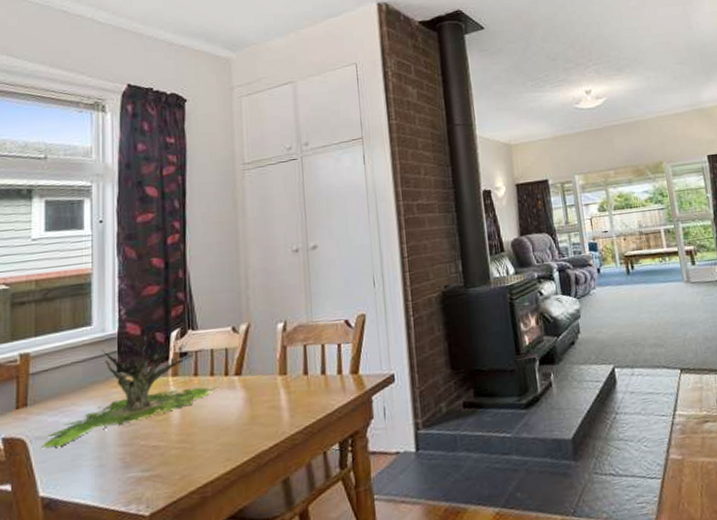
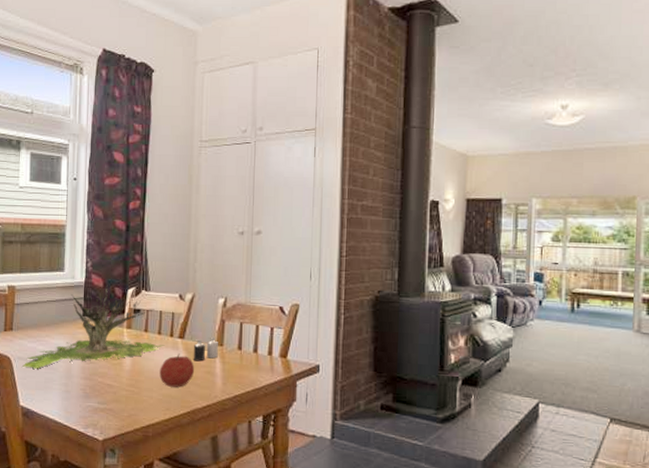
fruit: none [215,392,257,433] -> present [159,353,195,387]
candle: none [253,366,282,398] -> present [193,336,218,362]

